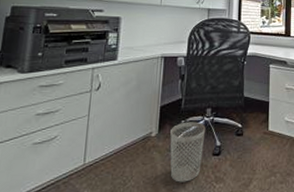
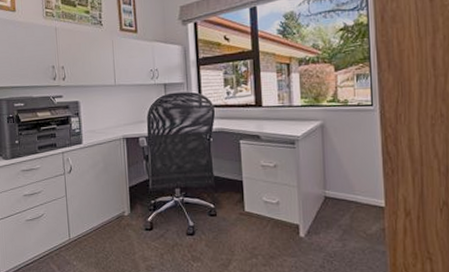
wastebasket: present [170,121,206,182] -> none [142,202,177,259]

